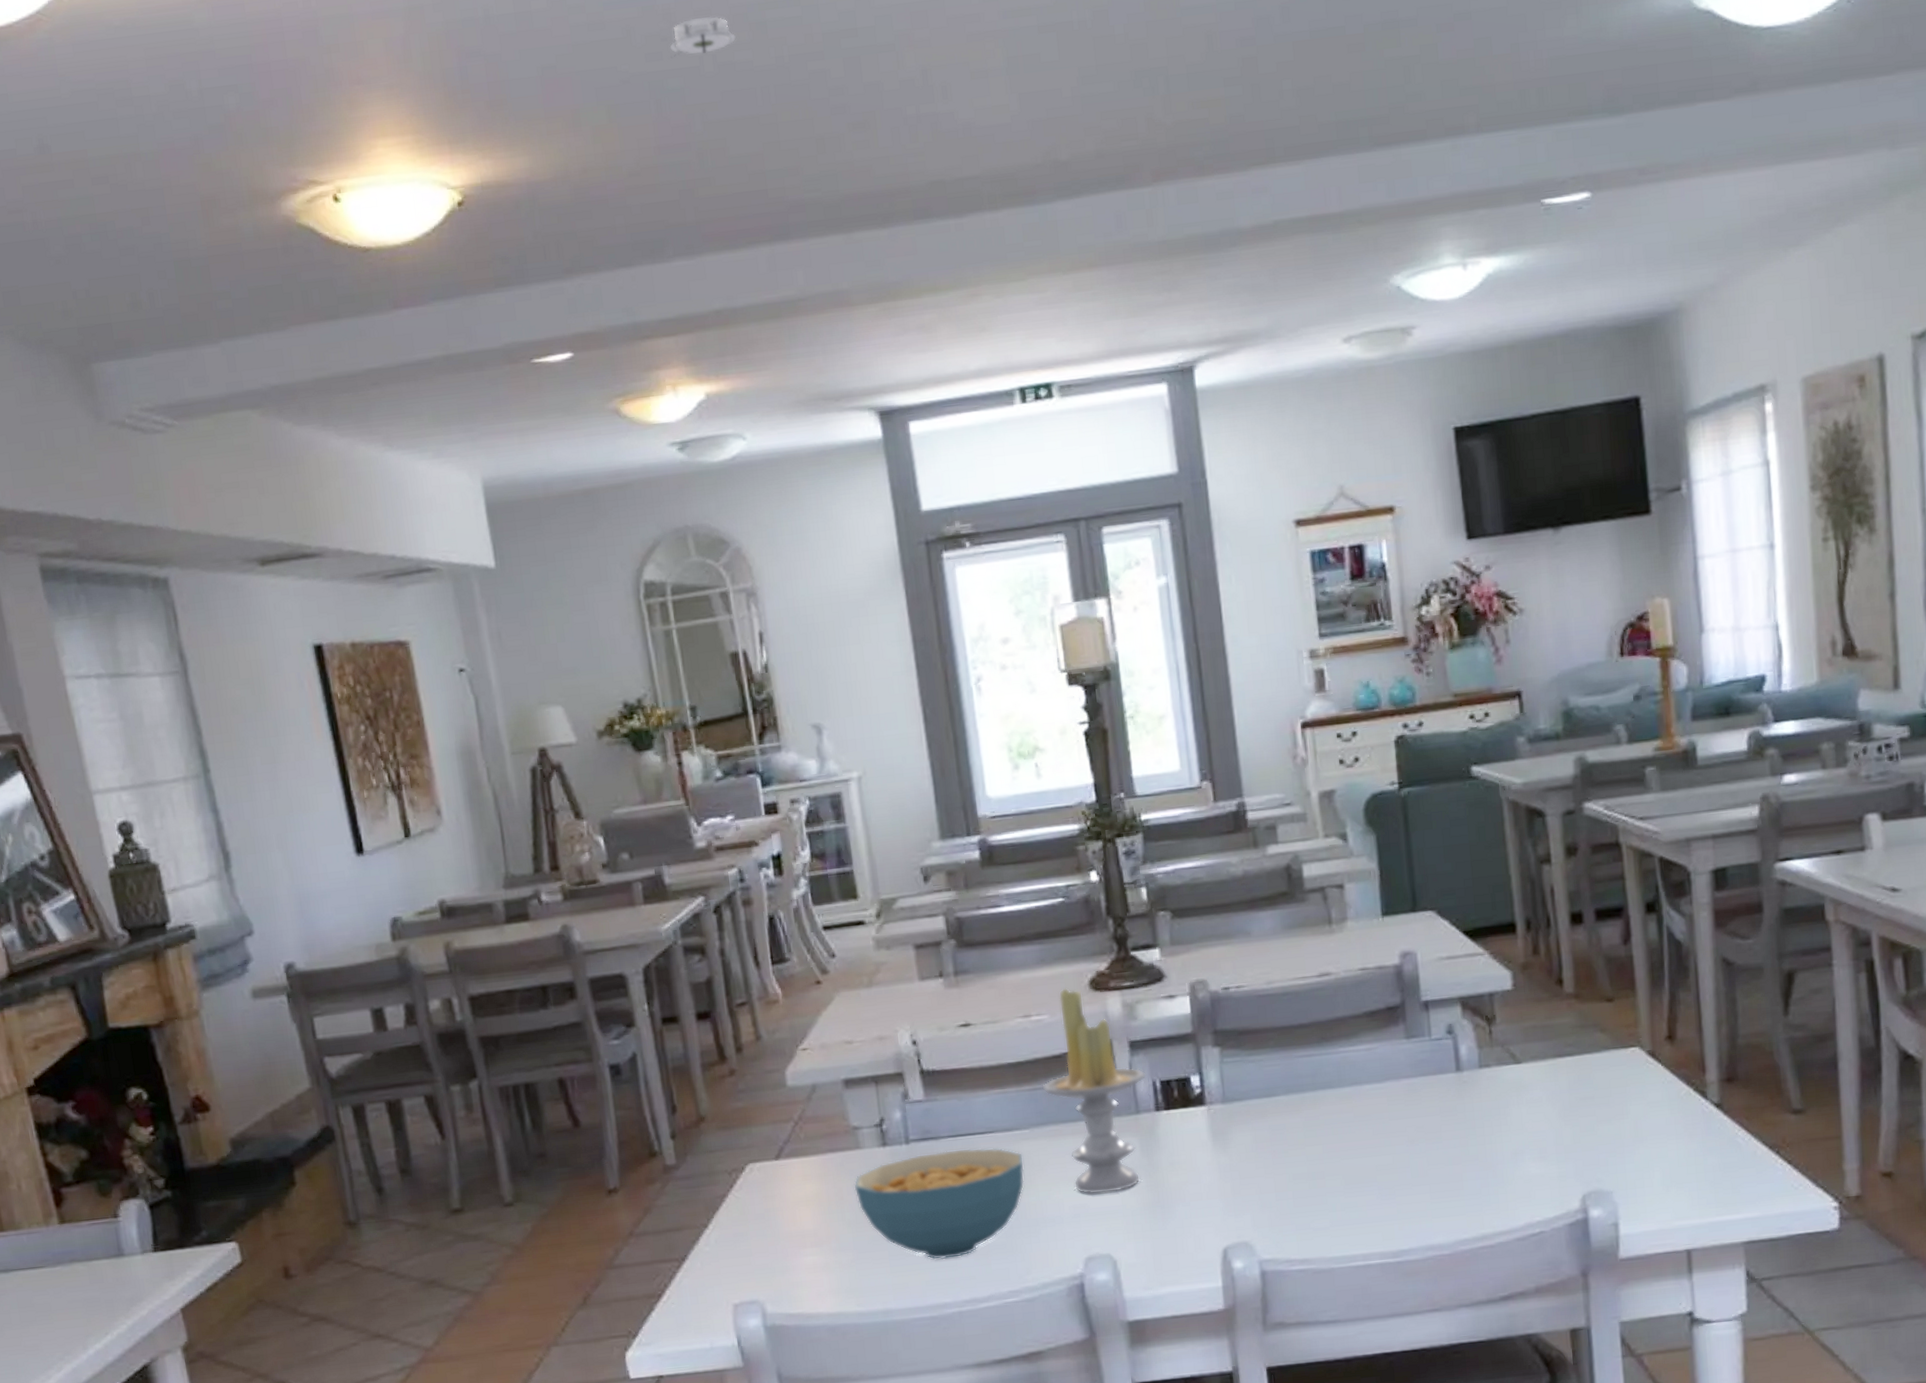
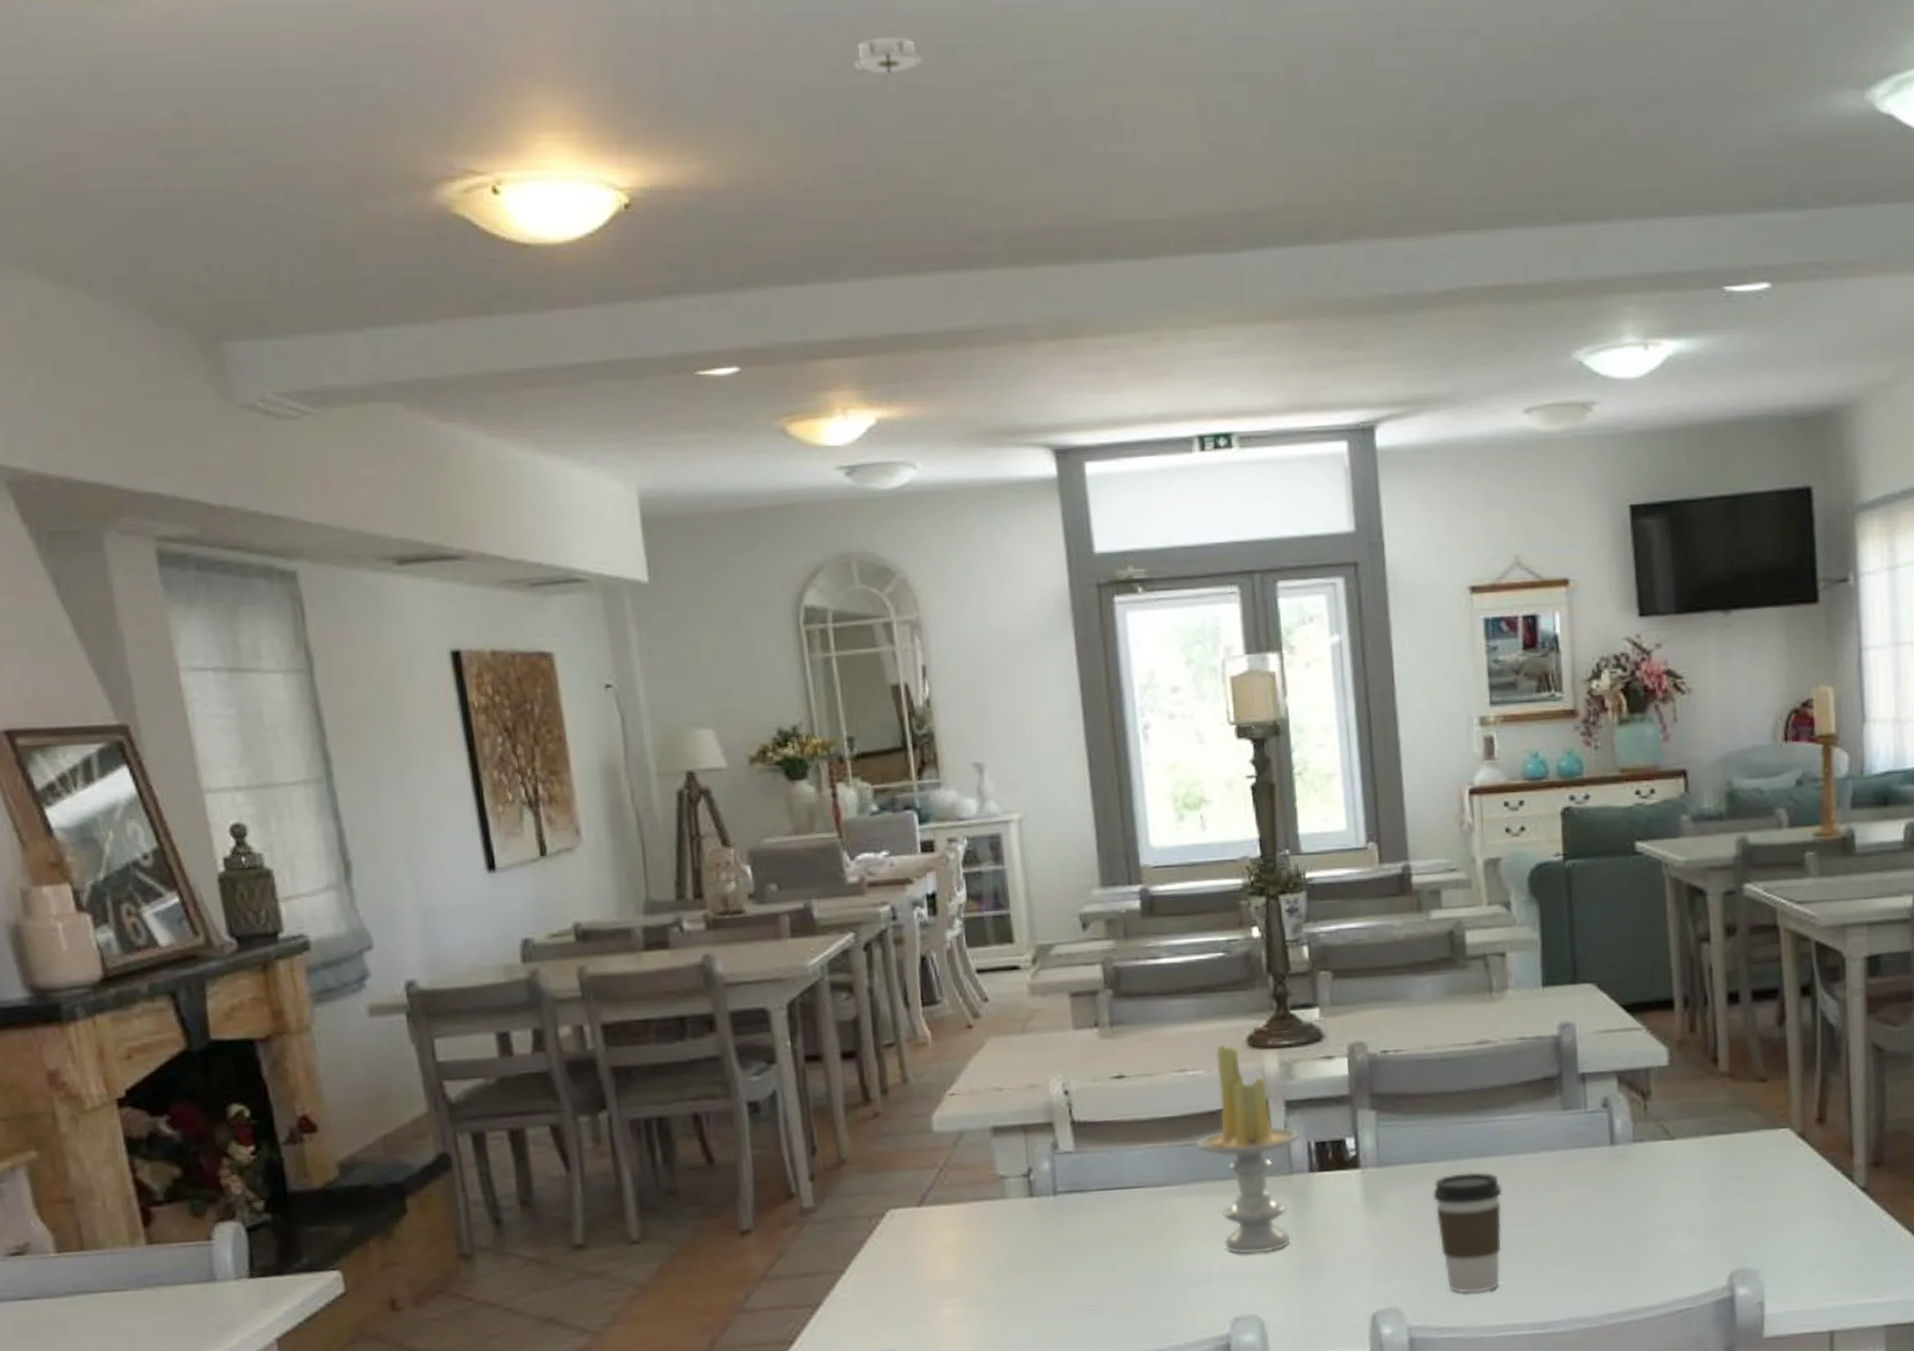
cereal bowl: present [854,1147,1025,1260] -> none [998,1202,1174,1316]
coffee cup: none [1278,1103,1351,1226] -> present [1432,1171,1503,1294]

